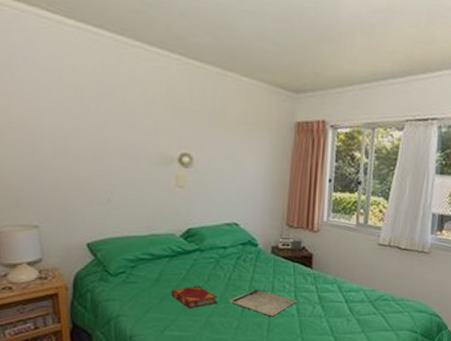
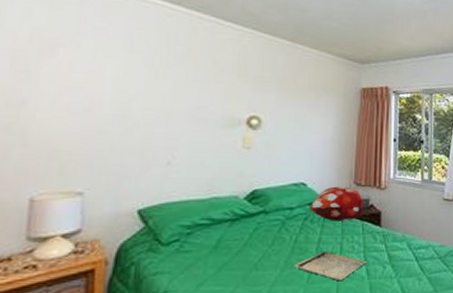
hardback book: present [171,285,219,308] -> none [230,251,283,277]
decorative pillow: none [242,227,295,262] -> present [309,186,363,221]

